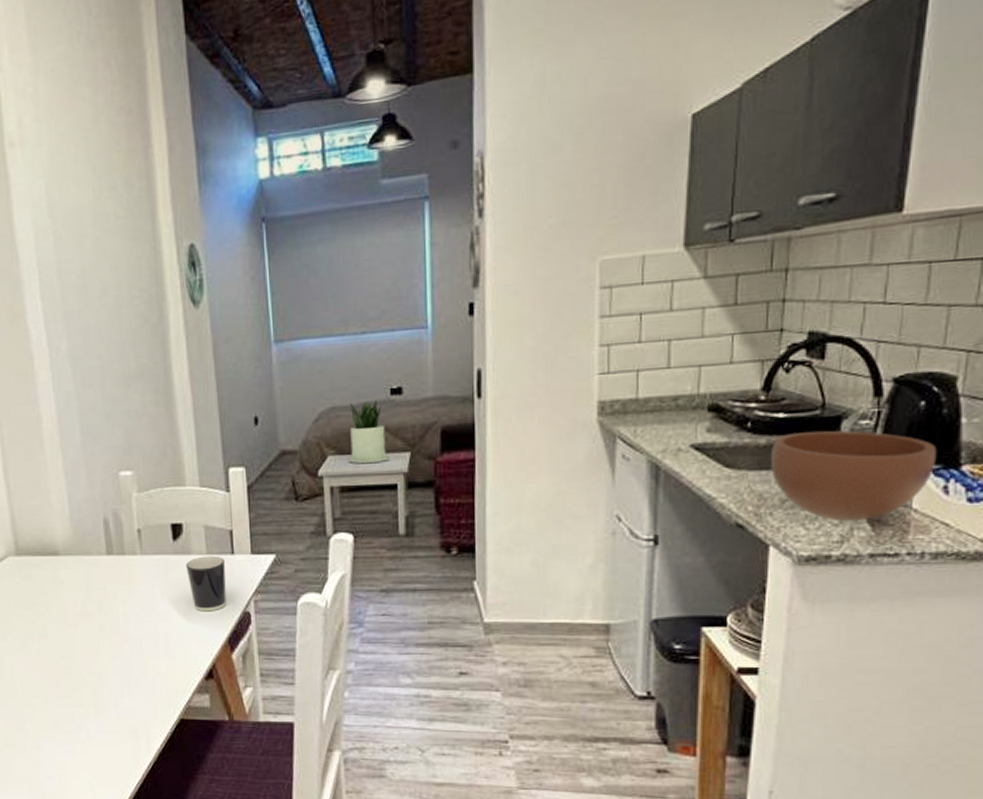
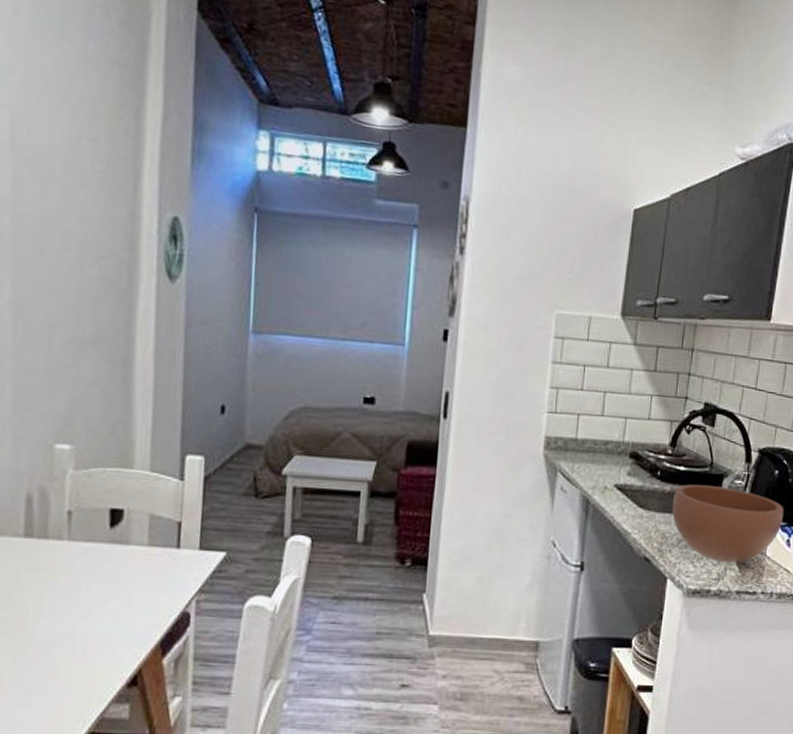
mug: present [185,556,226,612] -> none [121,547,169,610]
planter: present [348,400,389,464] -> none [314,406,356,469]

